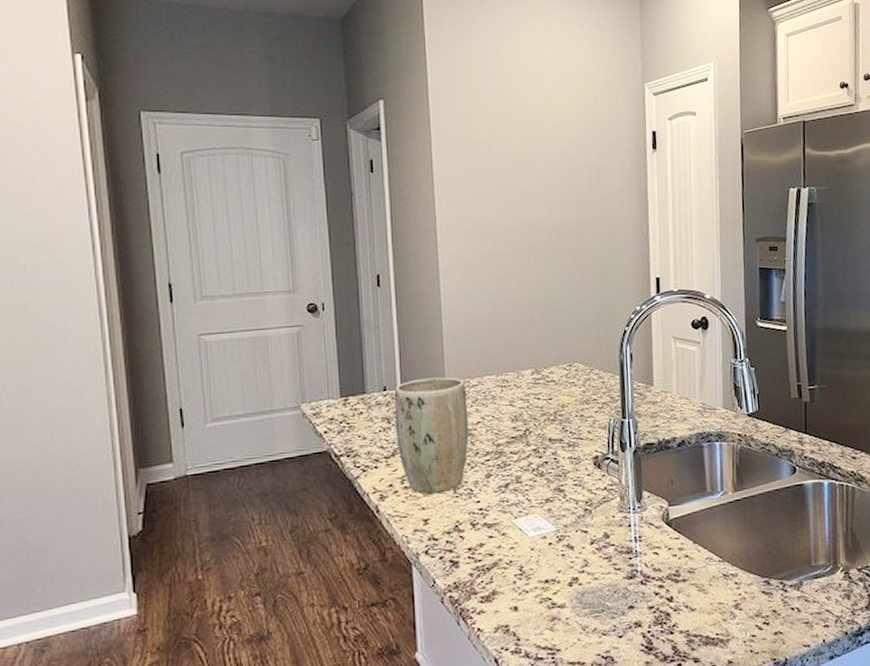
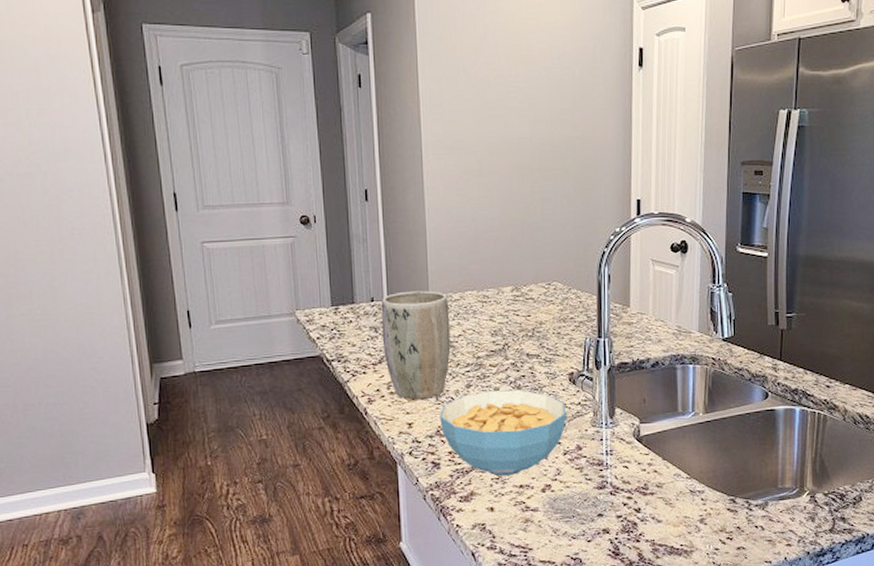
cereal bowl: none [458,477,592,571] -> present [440,390,567,476]

